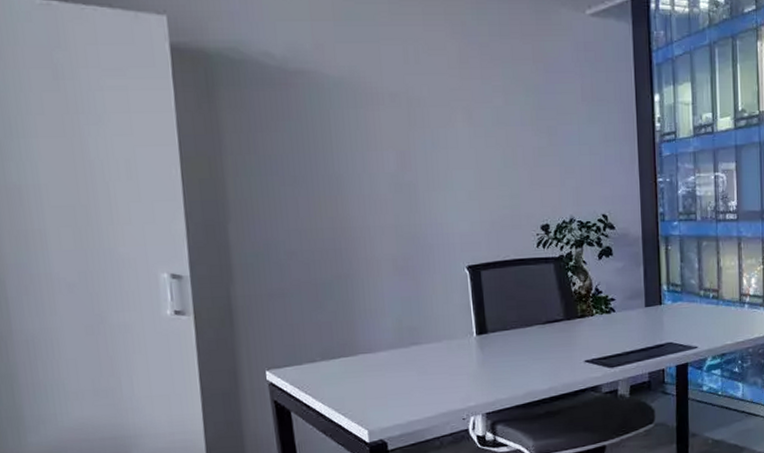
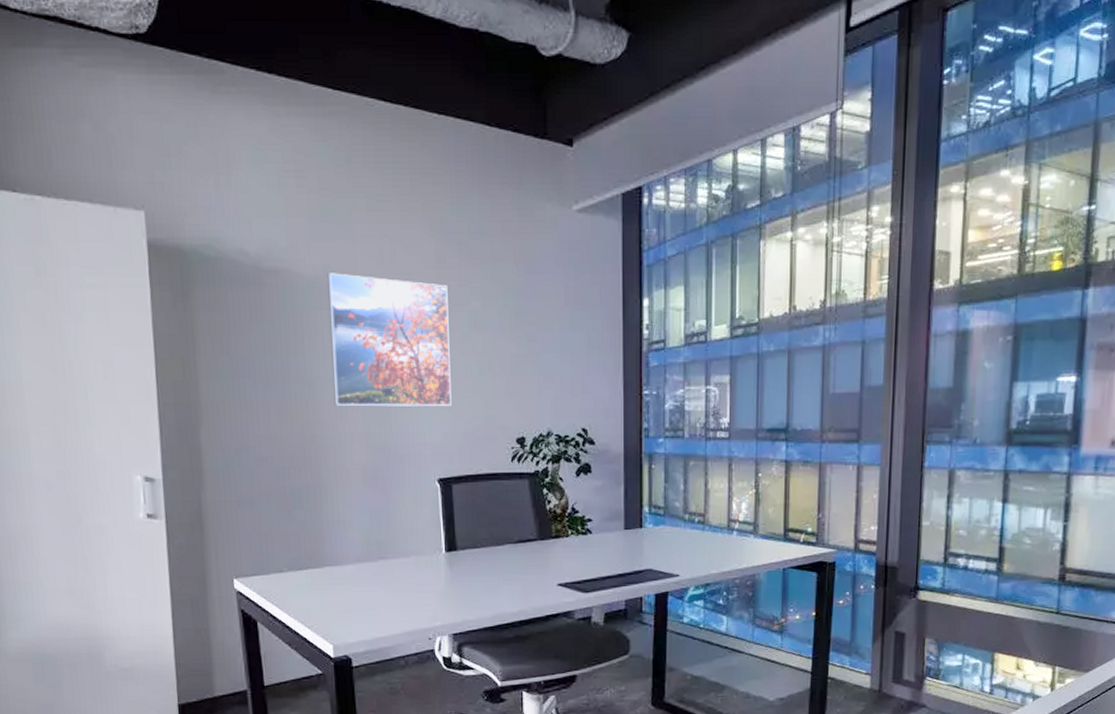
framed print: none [353,73,478,200] -> present [327,273,452,407]

